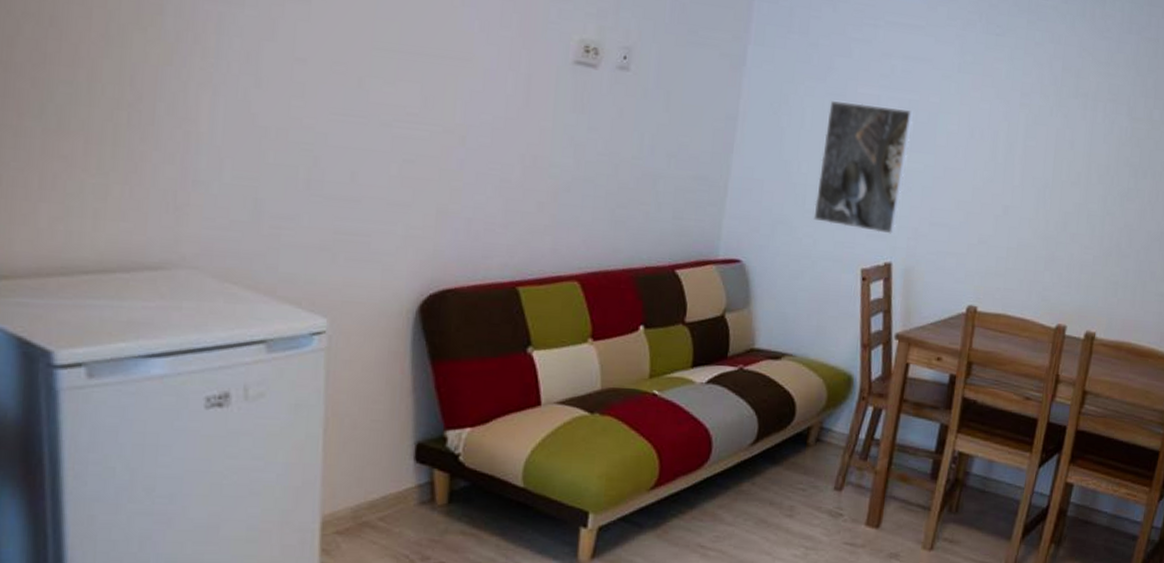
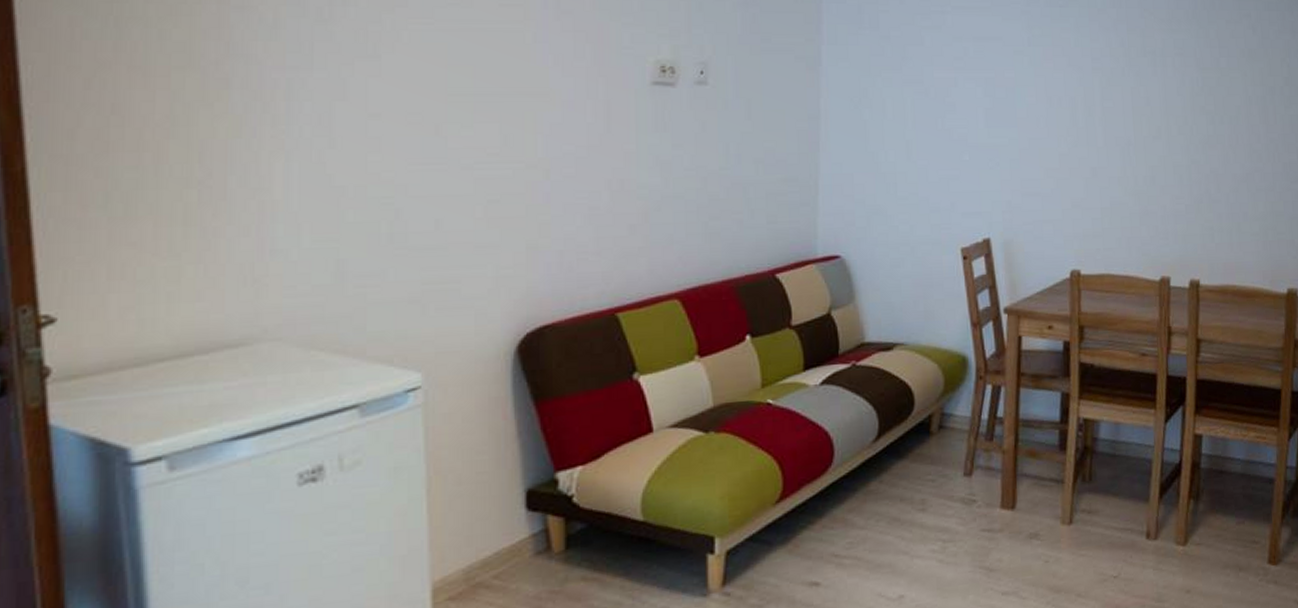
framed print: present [813,101,913,234] -> none [906,87,991,211]

